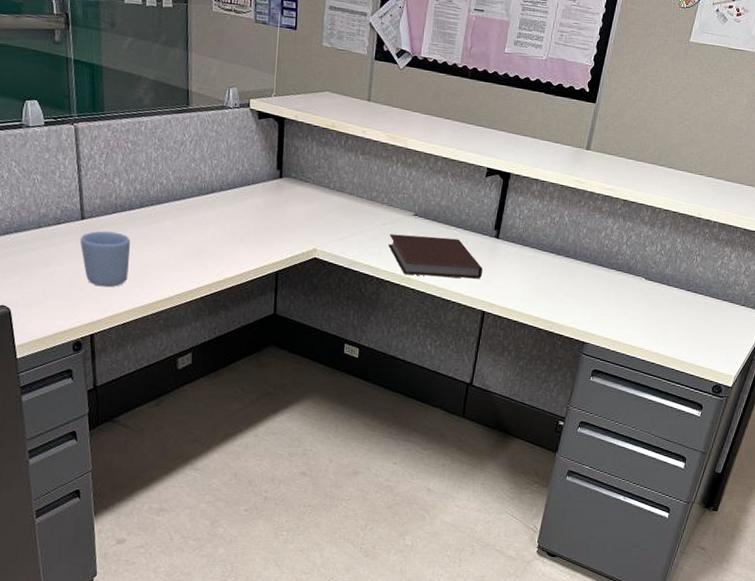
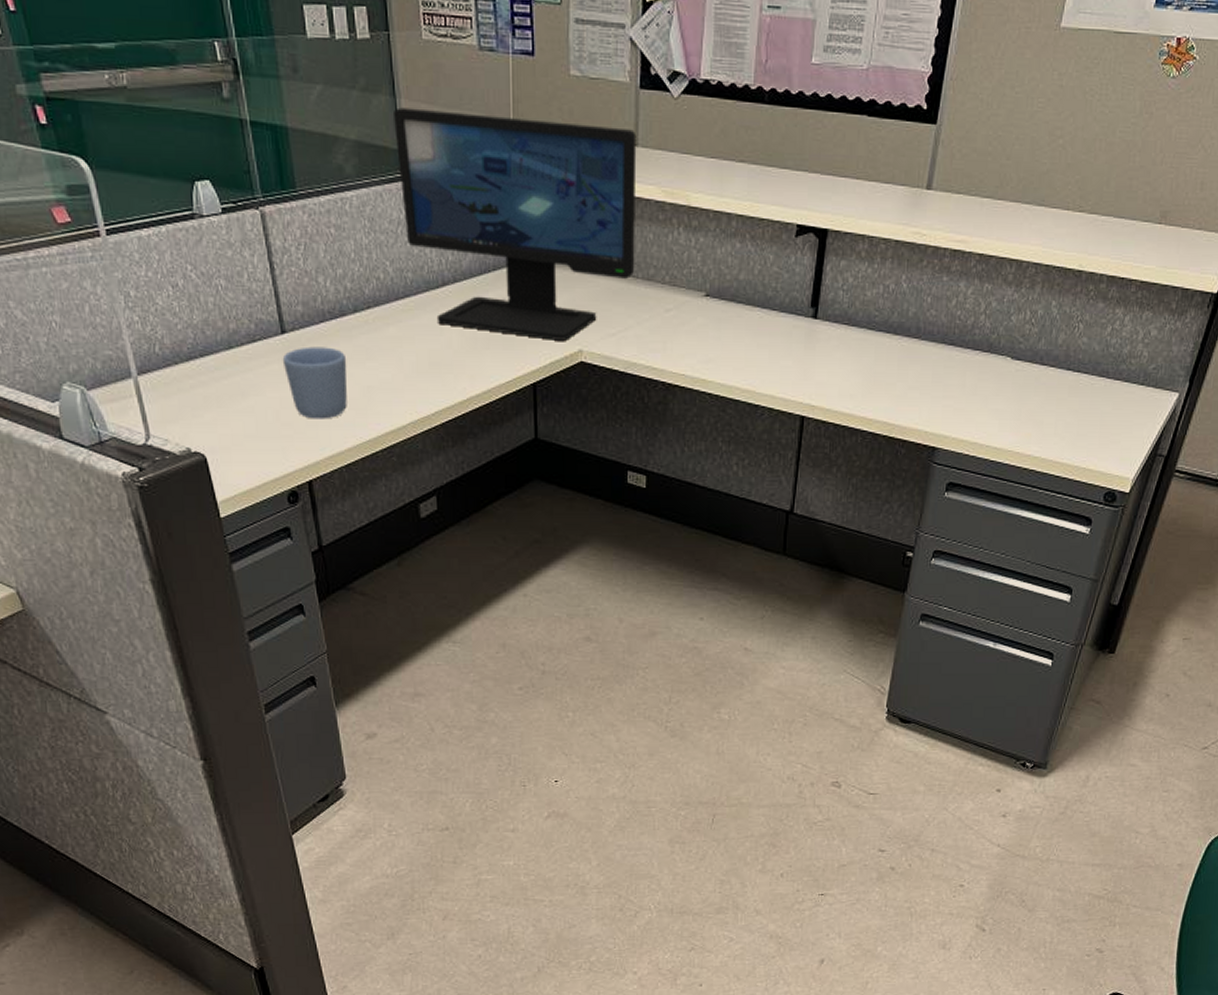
computer monitor: none [185,59,370,241] -> present [394,107,637,341]
notebook: present [388,233,483,279] -> none [674,322,799,375]

